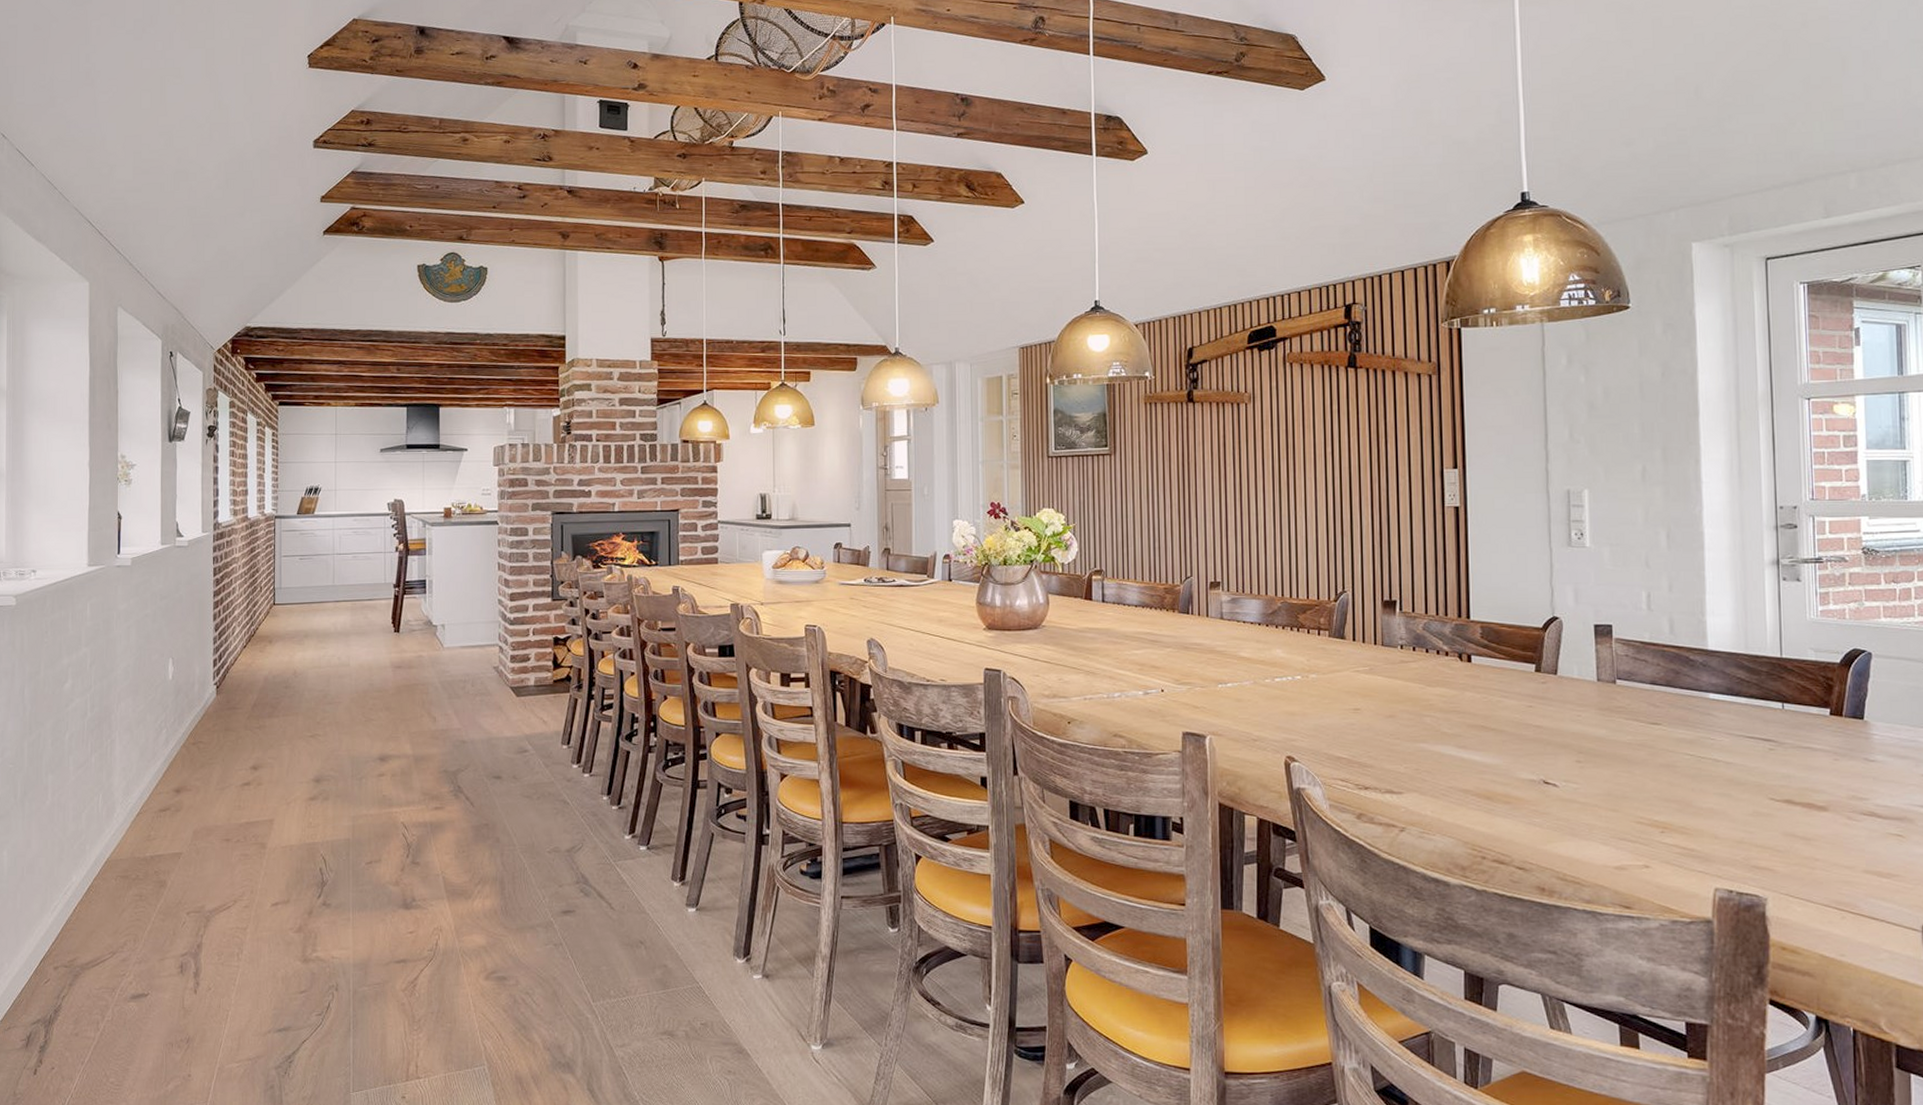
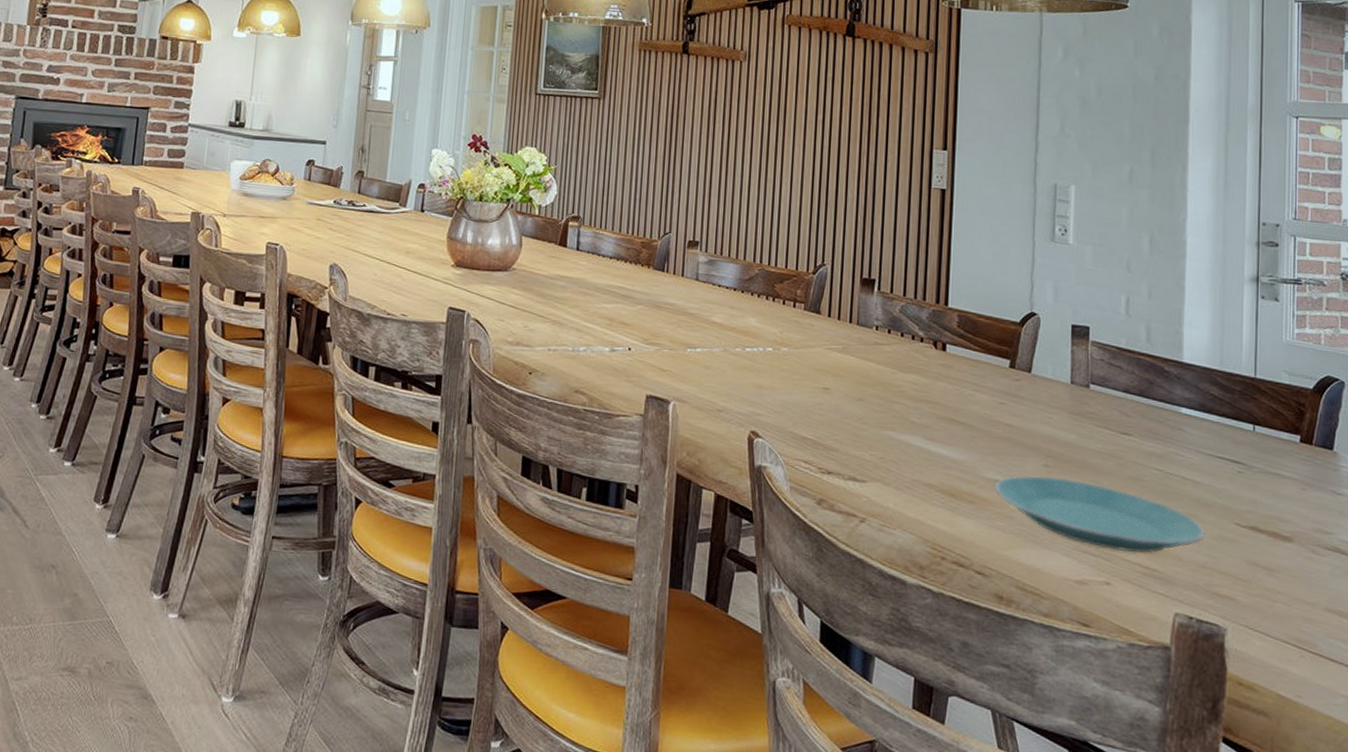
plate: none [1529,771,1740,836] -> present [995,475,1205,553]

